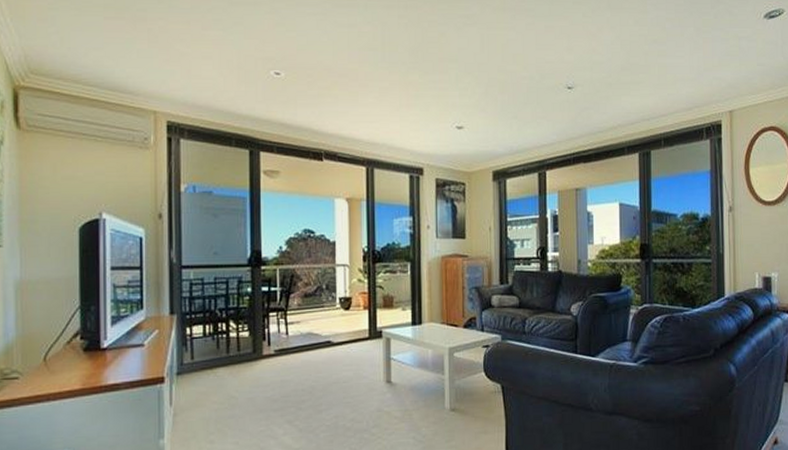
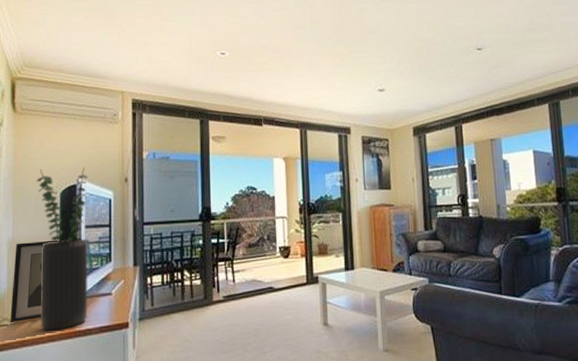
picture frame: none [20,281,106,376] -> present [10,238,81,324]
vase: none [48,199,116,387] -> present [36,167,88,332]

